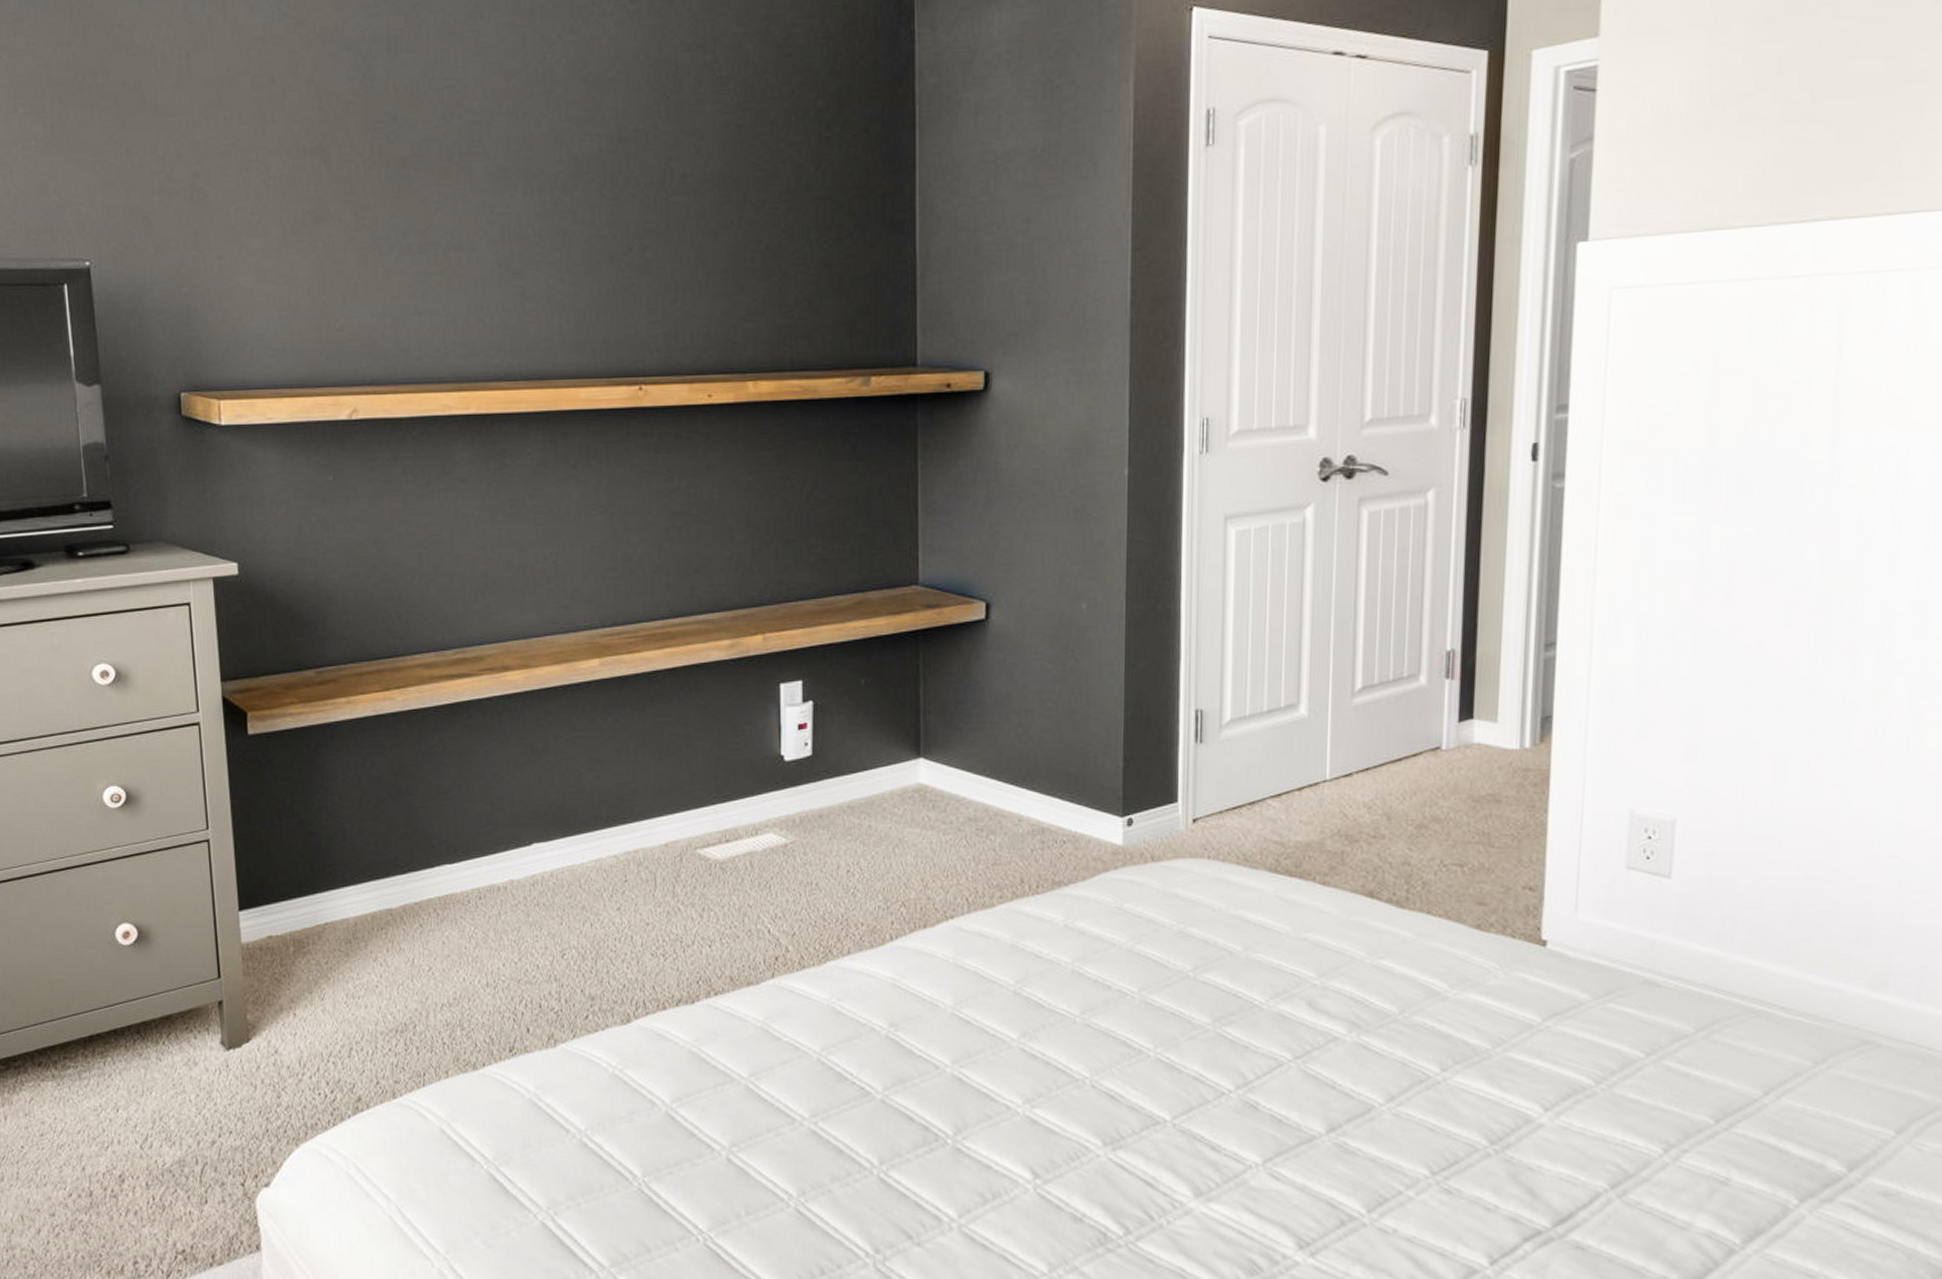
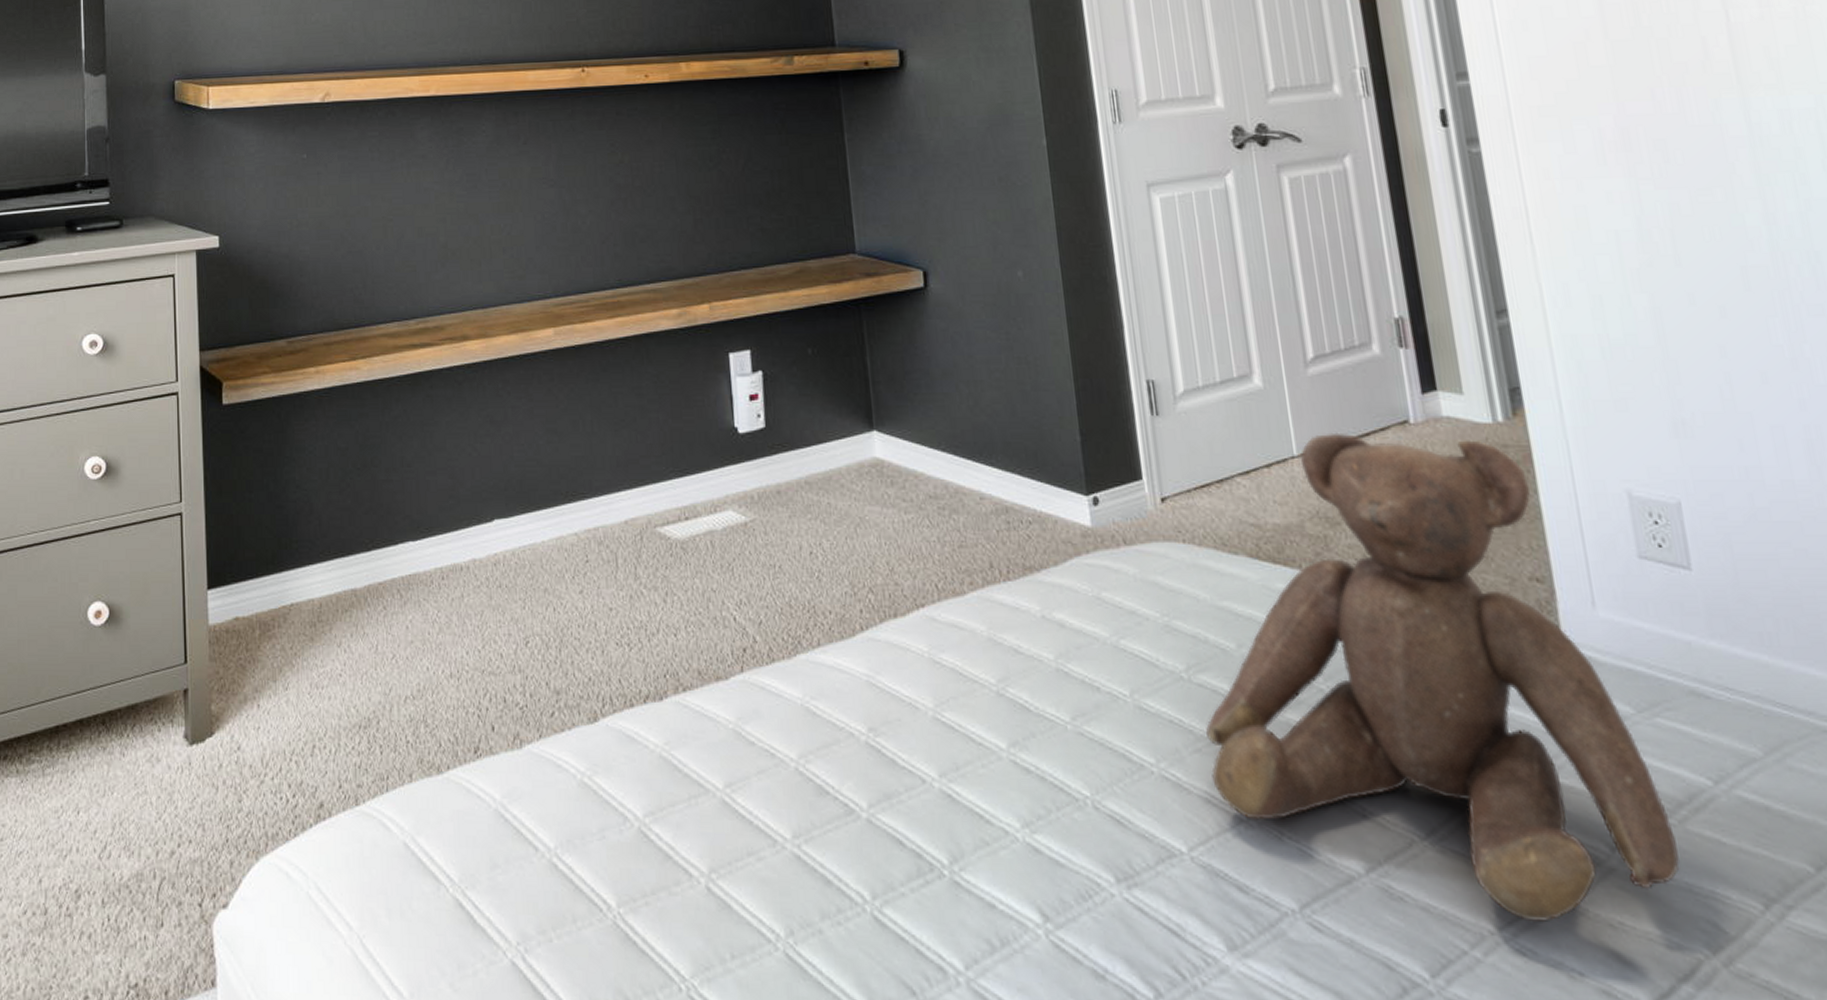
teddy bear: none [1203,758,1602,1167] -> present [1206,432,1680,922]

